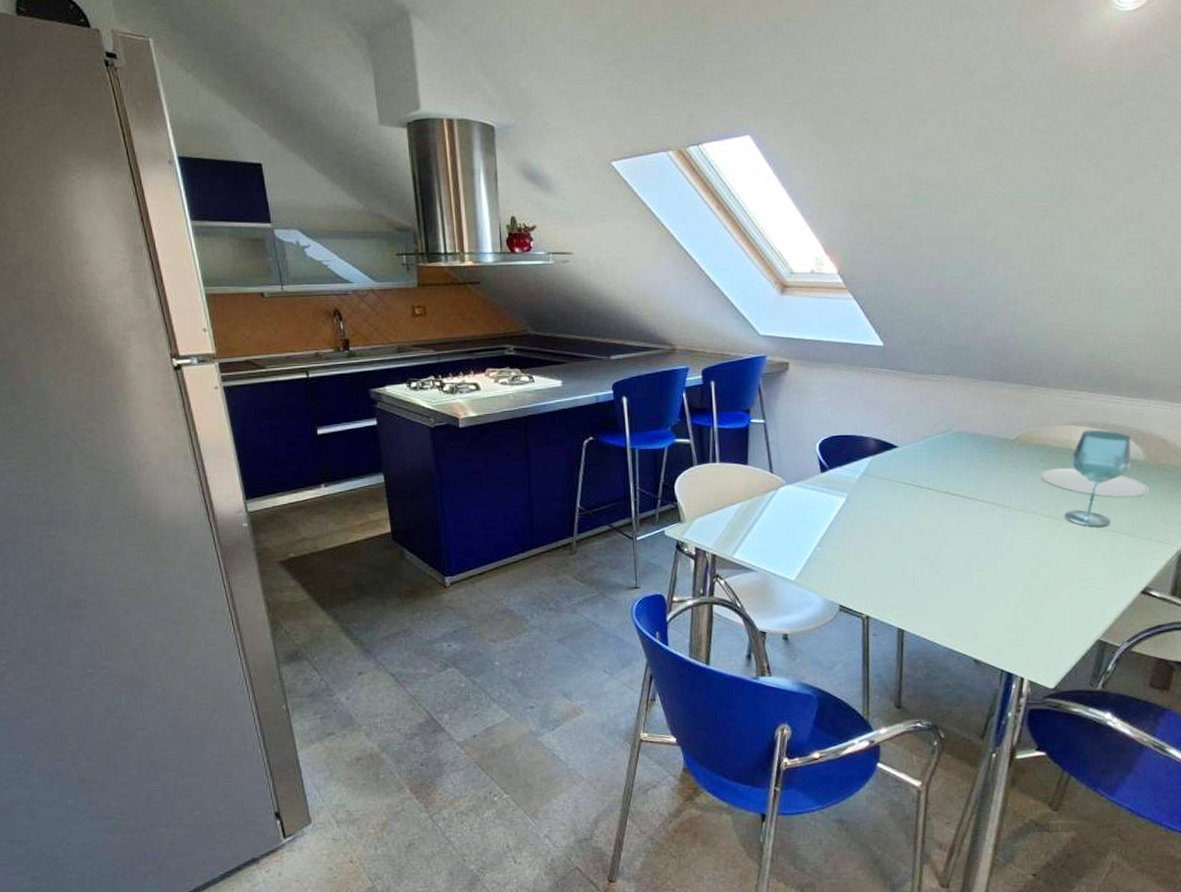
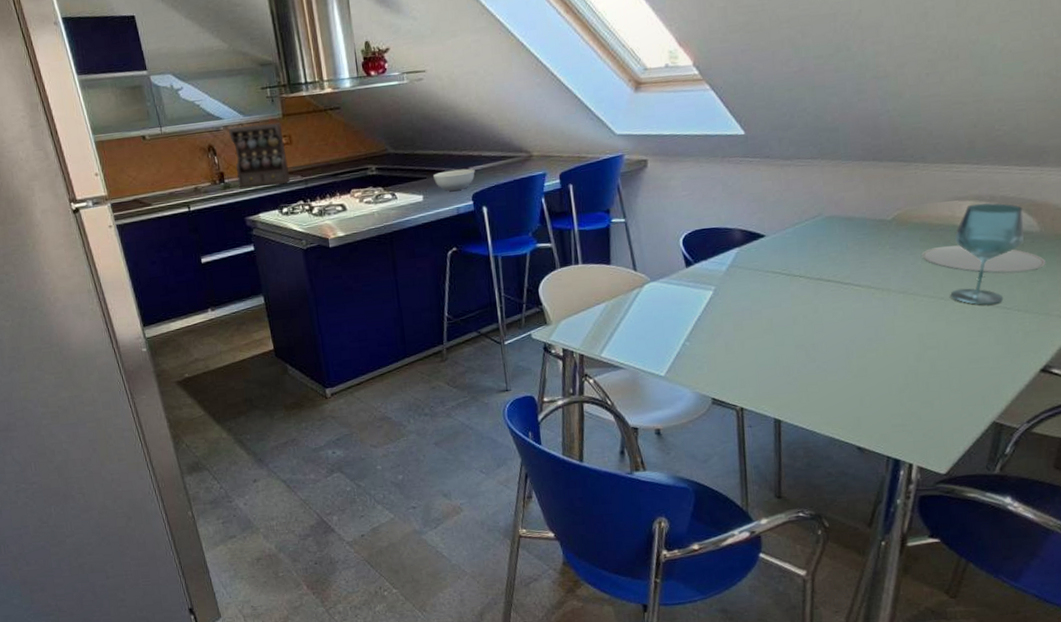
spice rack: none [358,291,422,358] -> present [229,122,291,188]
bowl: none [573,356,617,378] -> present [432,168,475,191]

